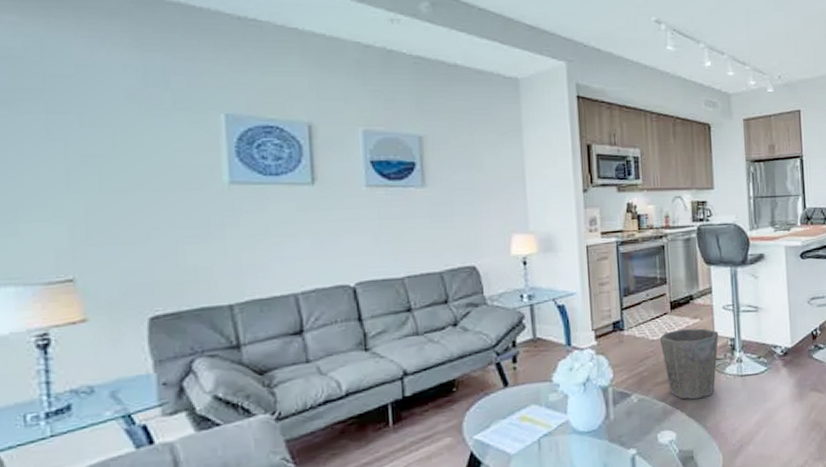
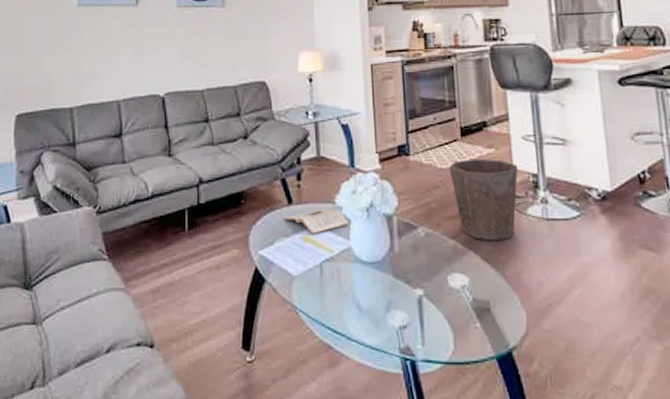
magazine: none [499,387,566,413] -> present [283,209,349,234]

